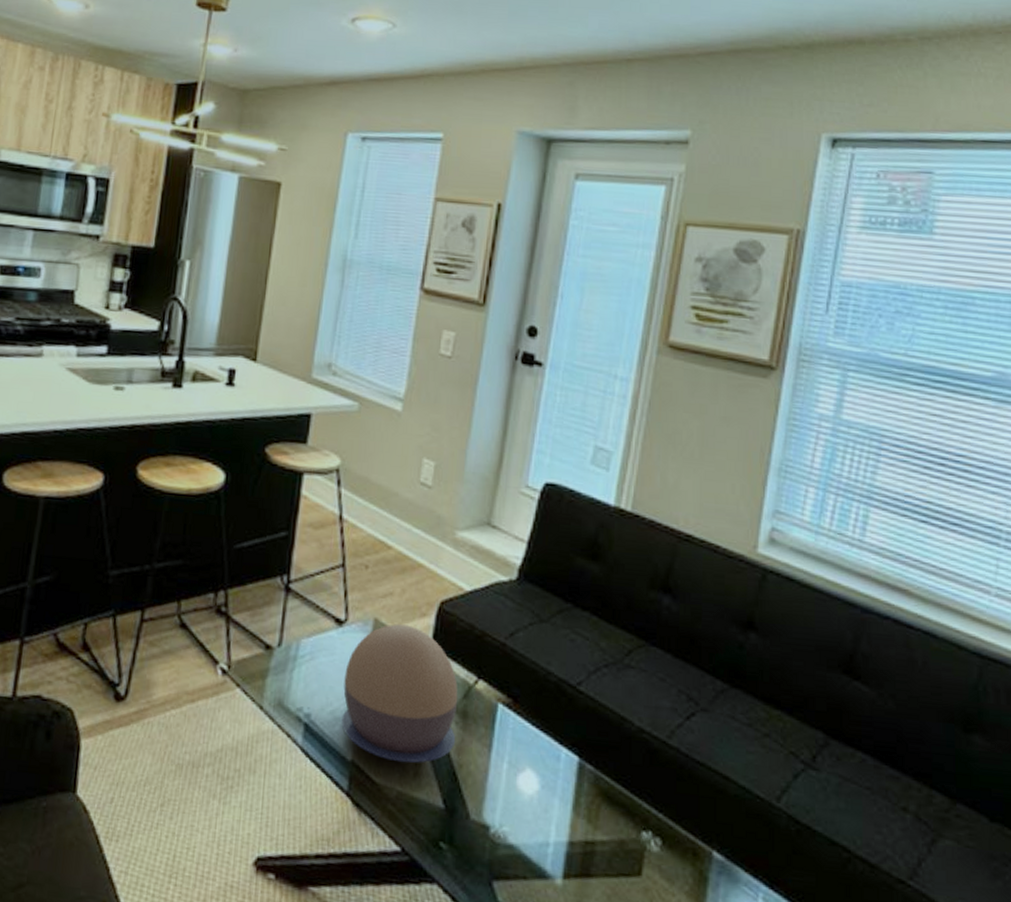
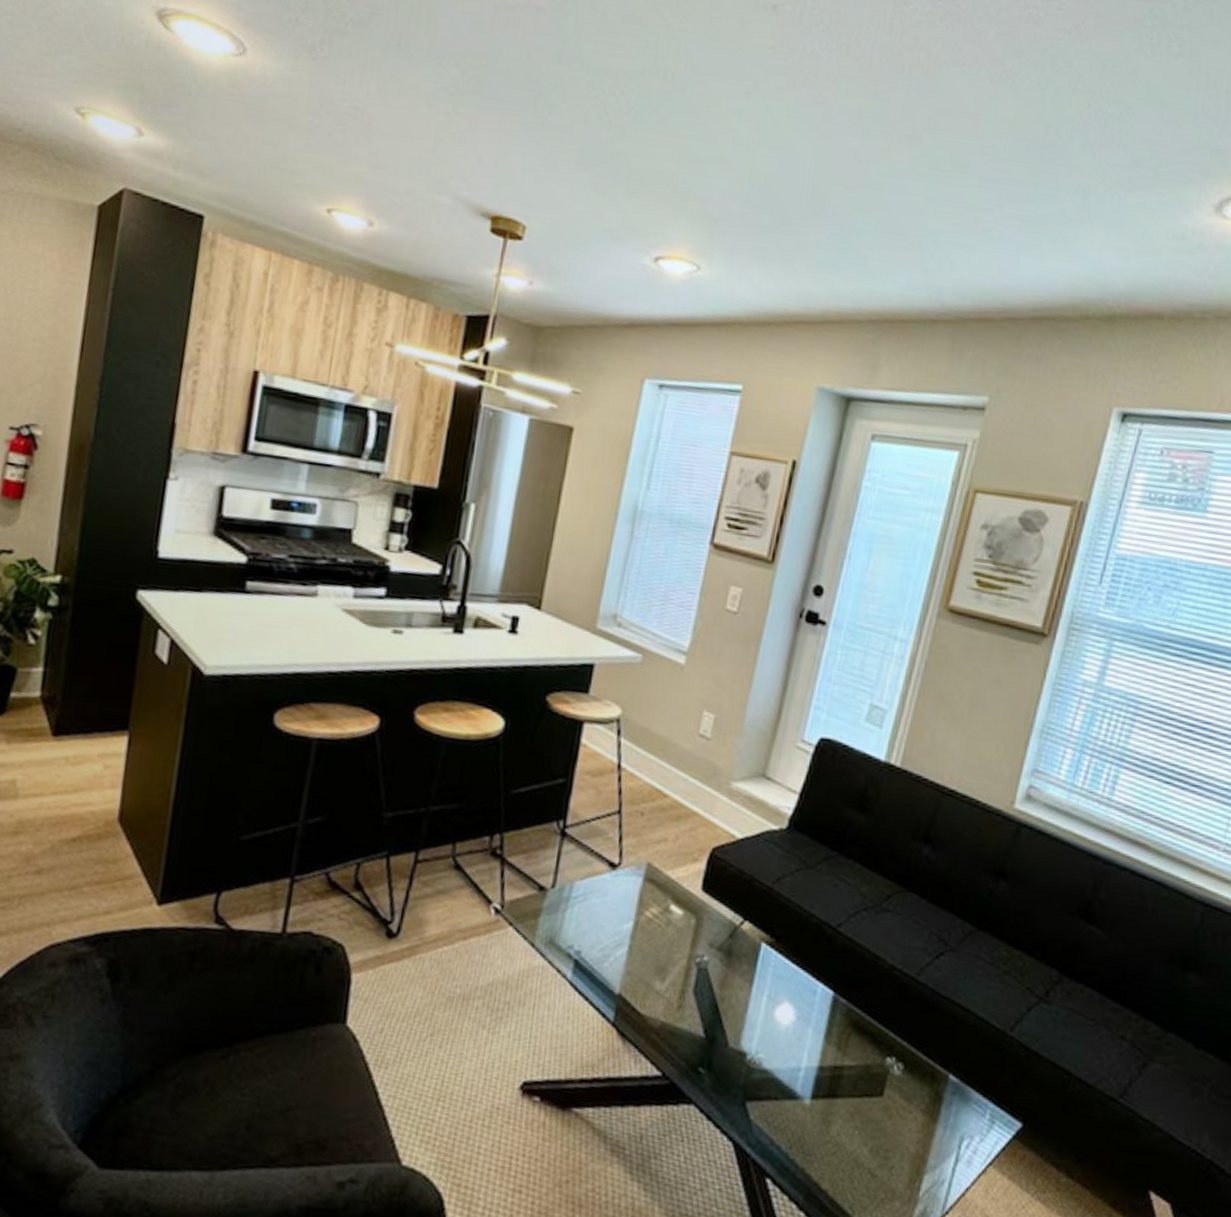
decorative bowl: present [341,624,458,763] -> none [610,868,724,997]

